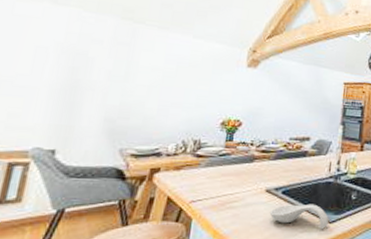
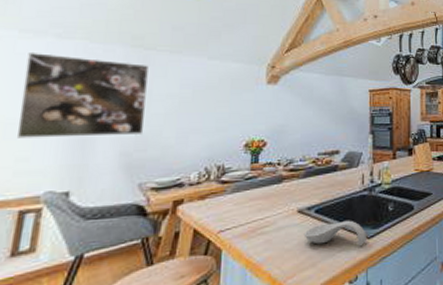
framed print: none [10,15,137,103] -> present [16,53,149,138]

